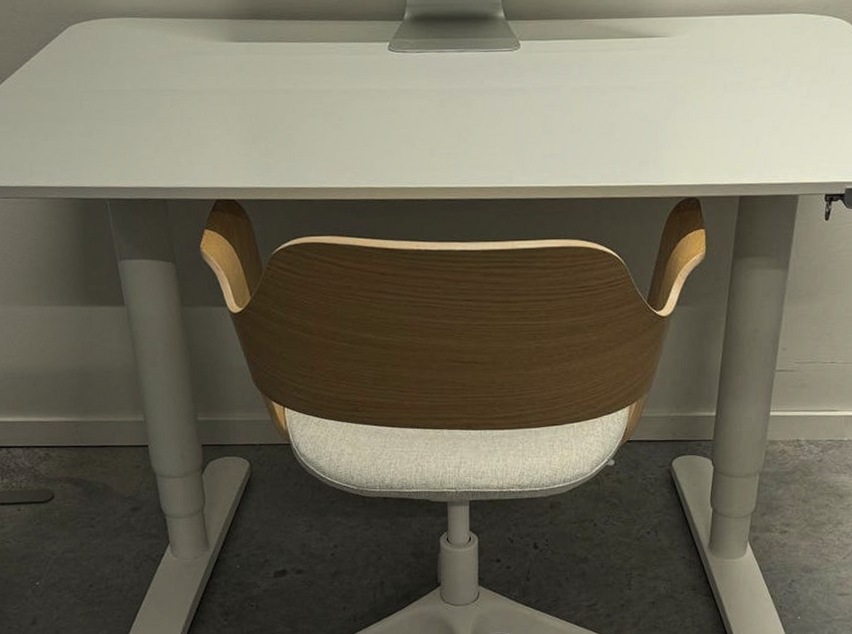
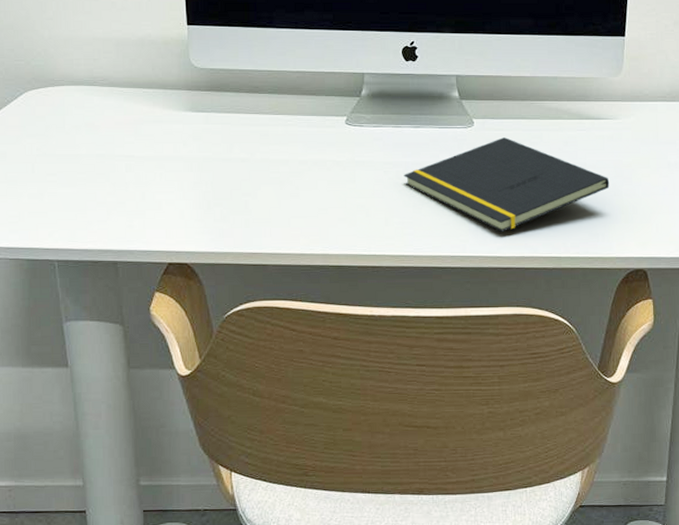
notepad: none [448,60,662,161] -> present [403,137,610,232]

